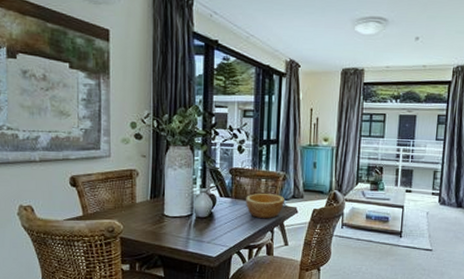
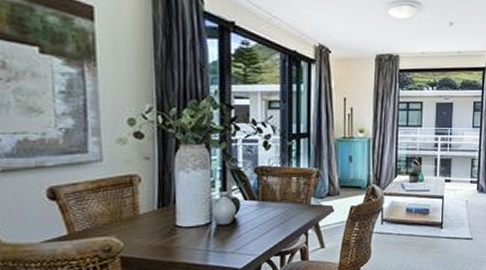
bowl: present [246,193,284,219] -> none [275,192,319,221]

